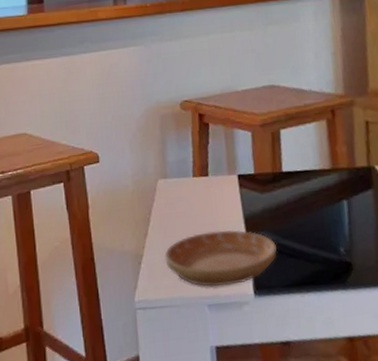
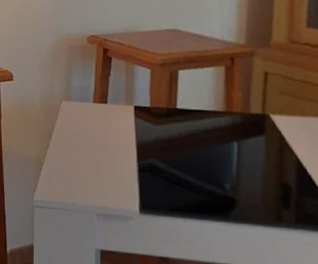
saucer: present [164,230,277,287] -> none [62,152,164,201]

